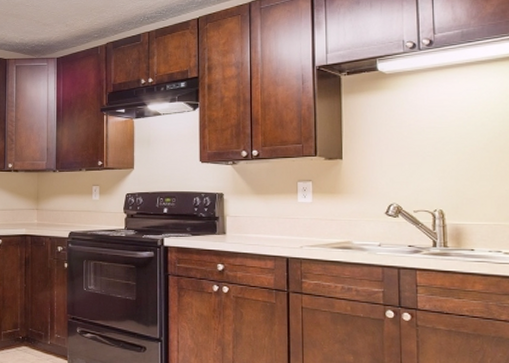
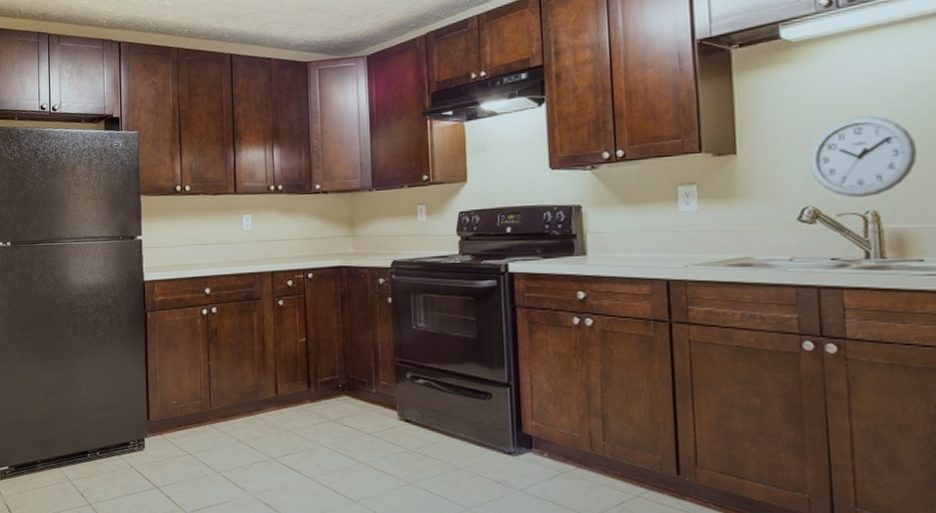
wall clock: none [394,135,472,199] -> present [808,115,918,198]

